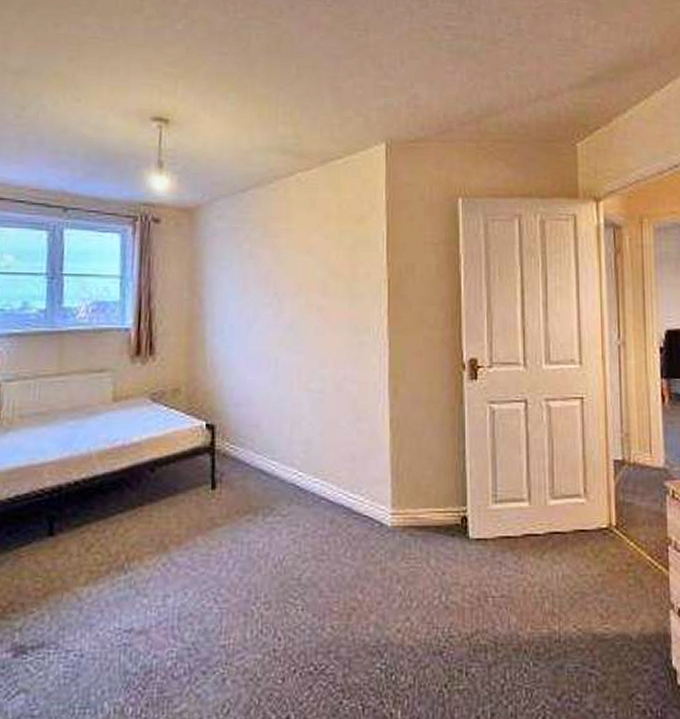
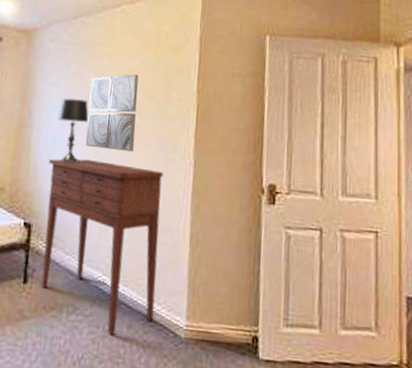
dresser: none [227,349,358,532] -> present [41,159,164,335]
table lamp: none [232,283,269,355] -> present [57,98,89,164]
wall art: none [267,250,322,336] -> present [86,74,139,152]

